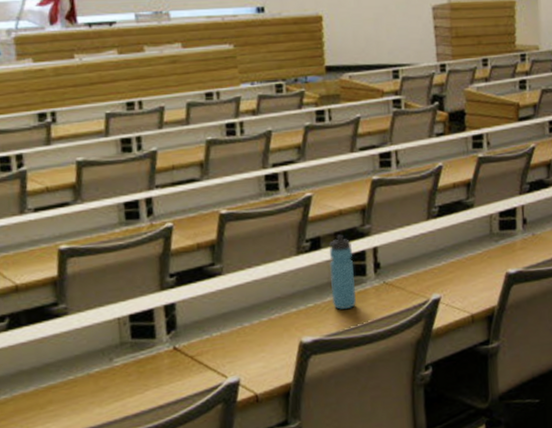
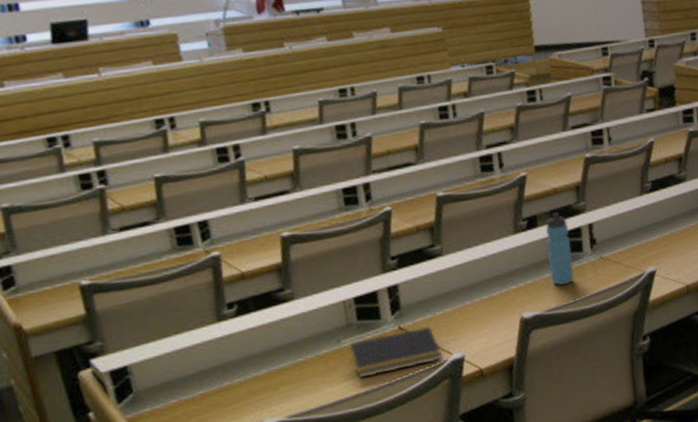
notepad: none [122,348,218,400] -> present [350,327,443,378]

